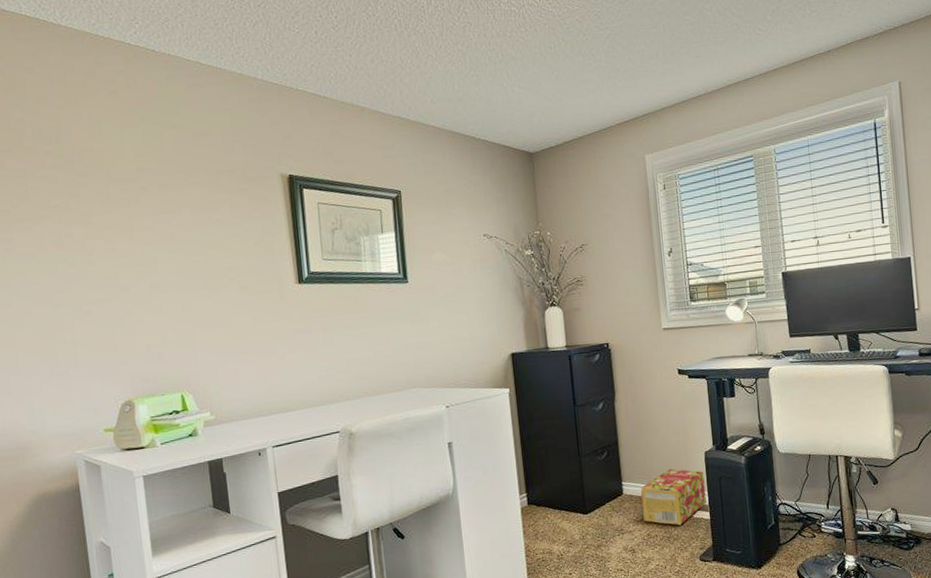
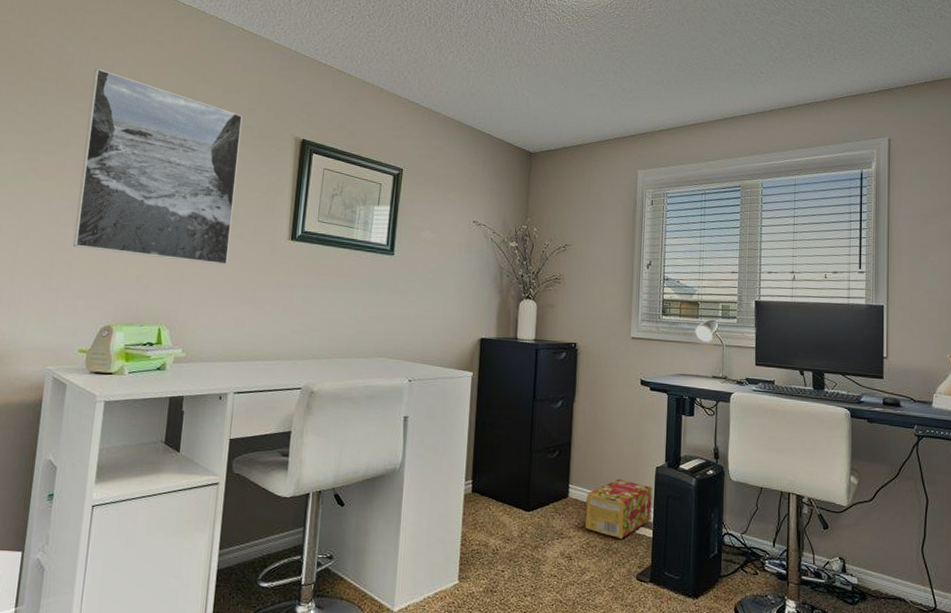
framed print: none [49,130,237,326] -> present [73,68,243,266]

